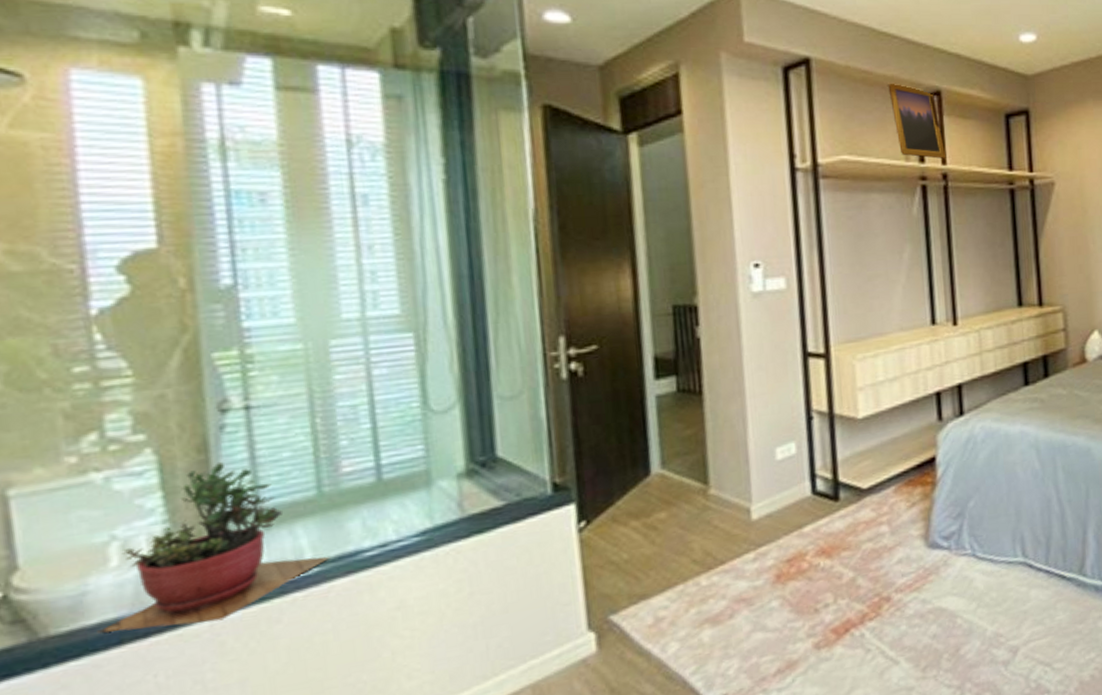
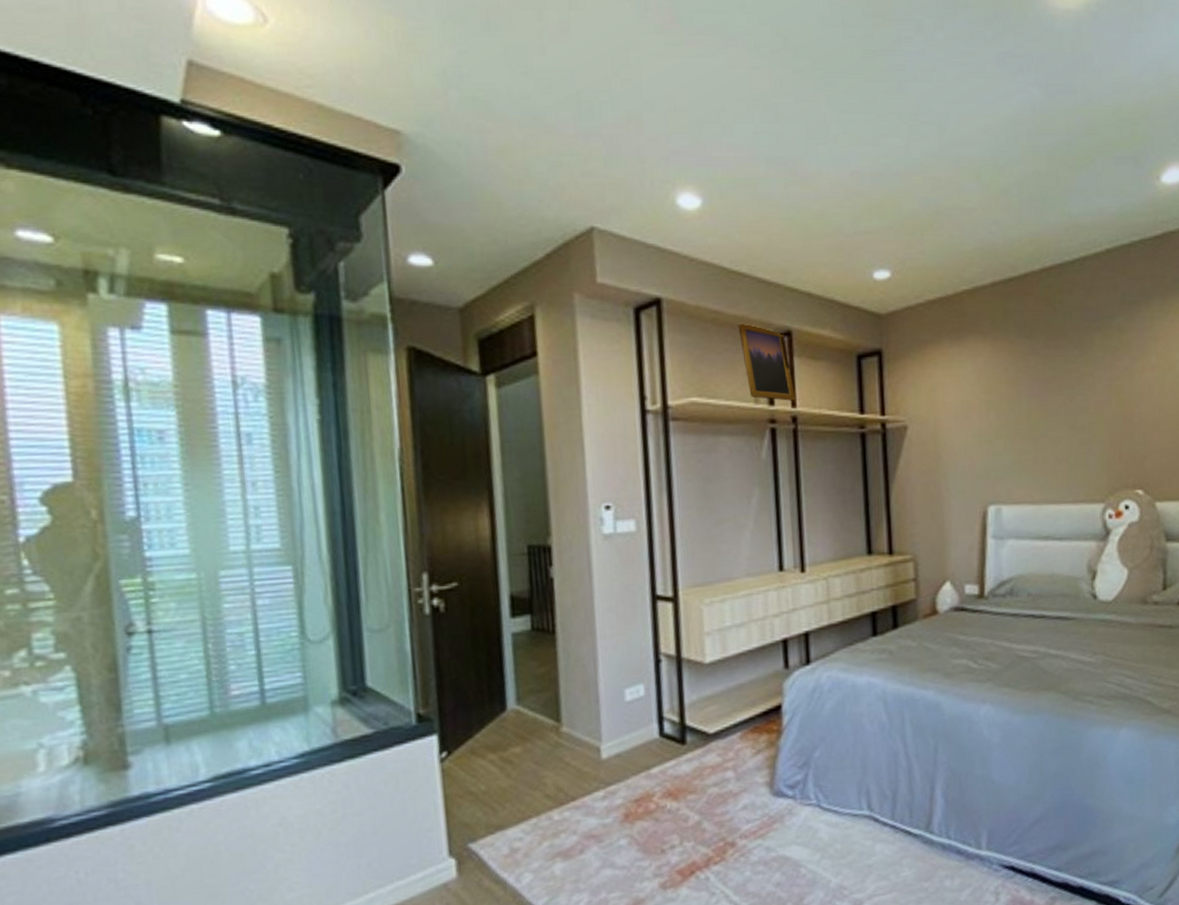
succulent plant: present [97,461,329,634] -> none [29,680,221,831]

